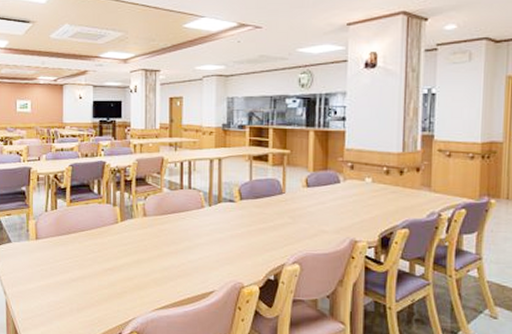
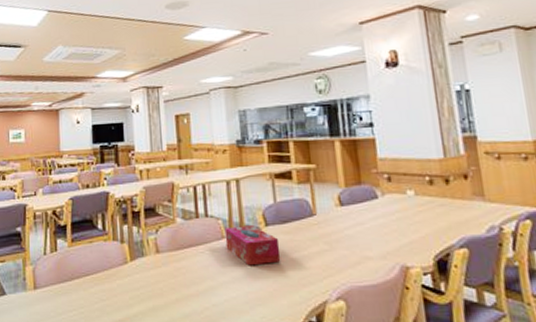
tissue box: none [204,198,251,232] -> present [224,225,281,266]

